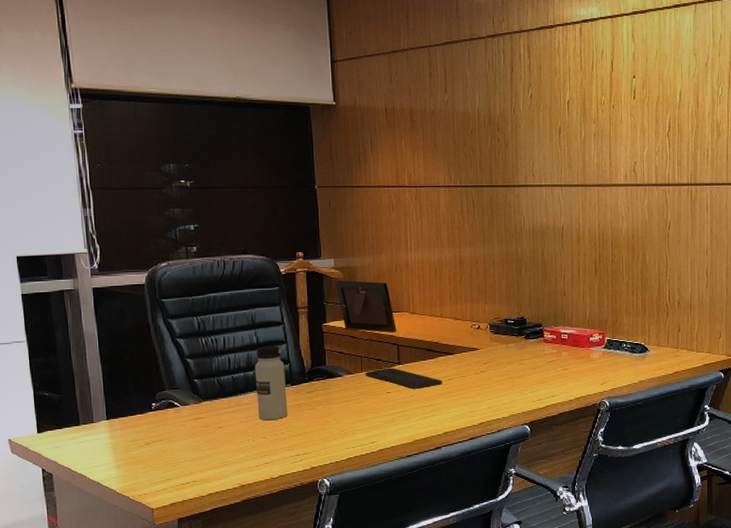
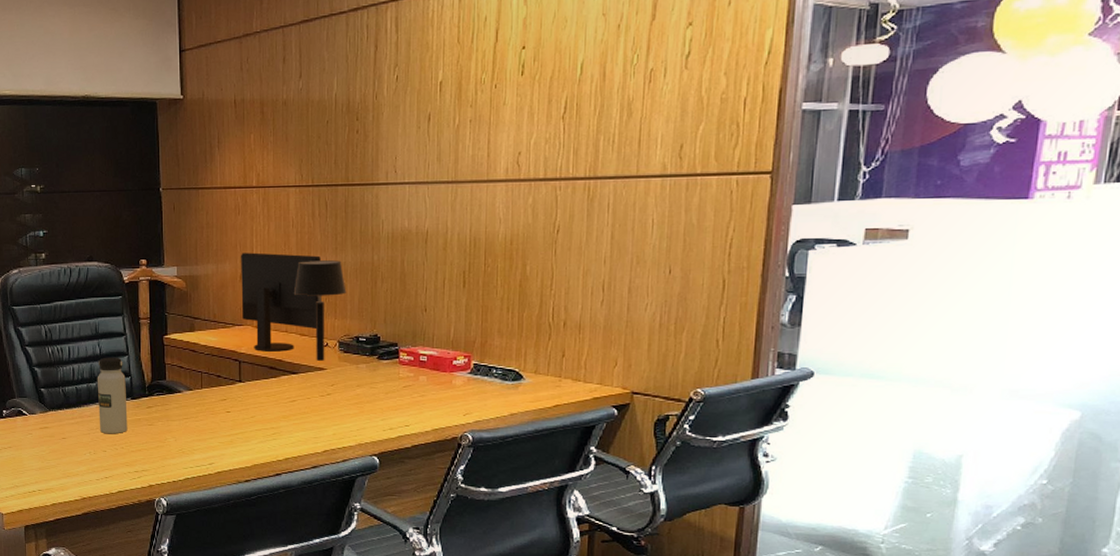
picture frame: present [335,280,397,333] -> none [177,289,239,348]
computer keyboard: present [365,367,443,389] -> none [205,385,285,410]
computer monitor: none [395,245,470,335] -> present [240,252,321,352]
table lamp: none [446,252,495,343] -> present [293,260,347,362]

